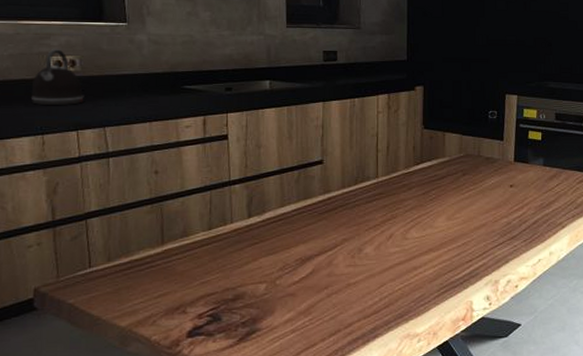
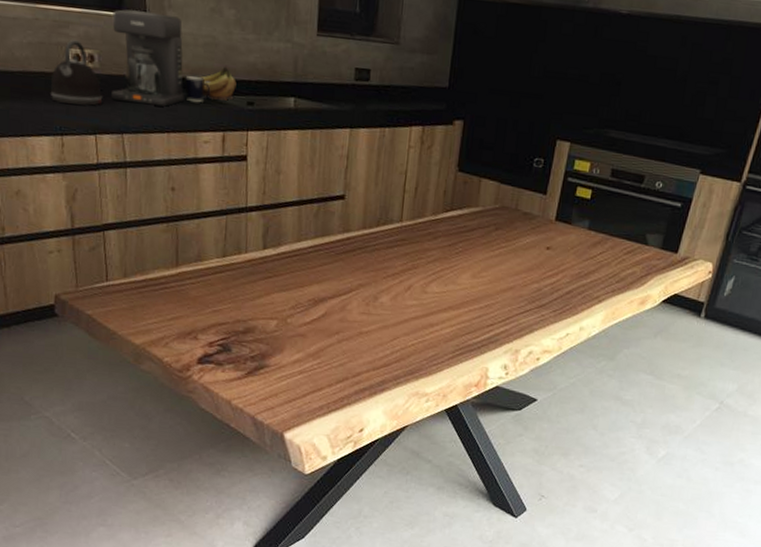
coffee maker: none [93,19,166,99] -> present [111,9,185,107]
mug: none [165,71,190,93] -> present [185,76,211,103]
fruit: none [180,59,214,89] -> present [200,66,237,101]

